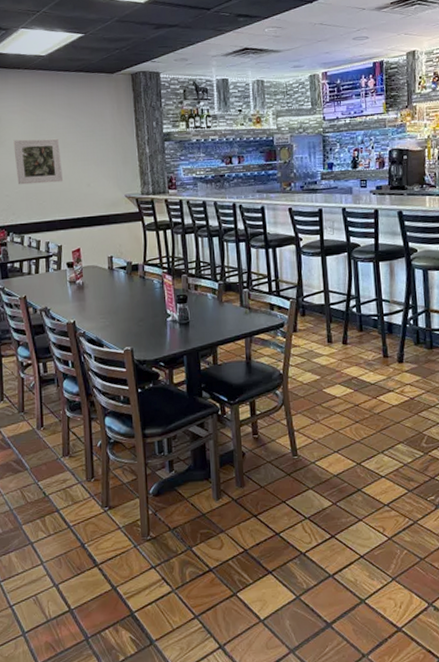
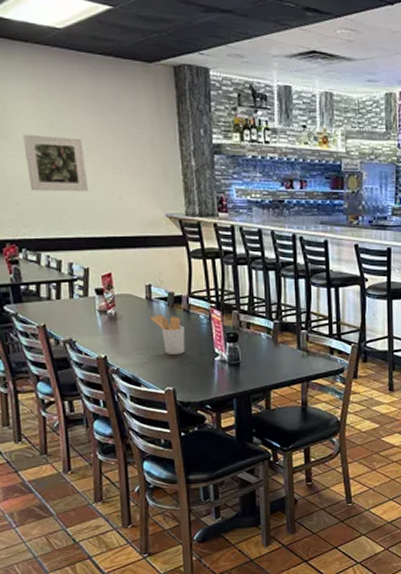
utensil holder: none [112,282,142,317] -> present [150,314,185,354]

